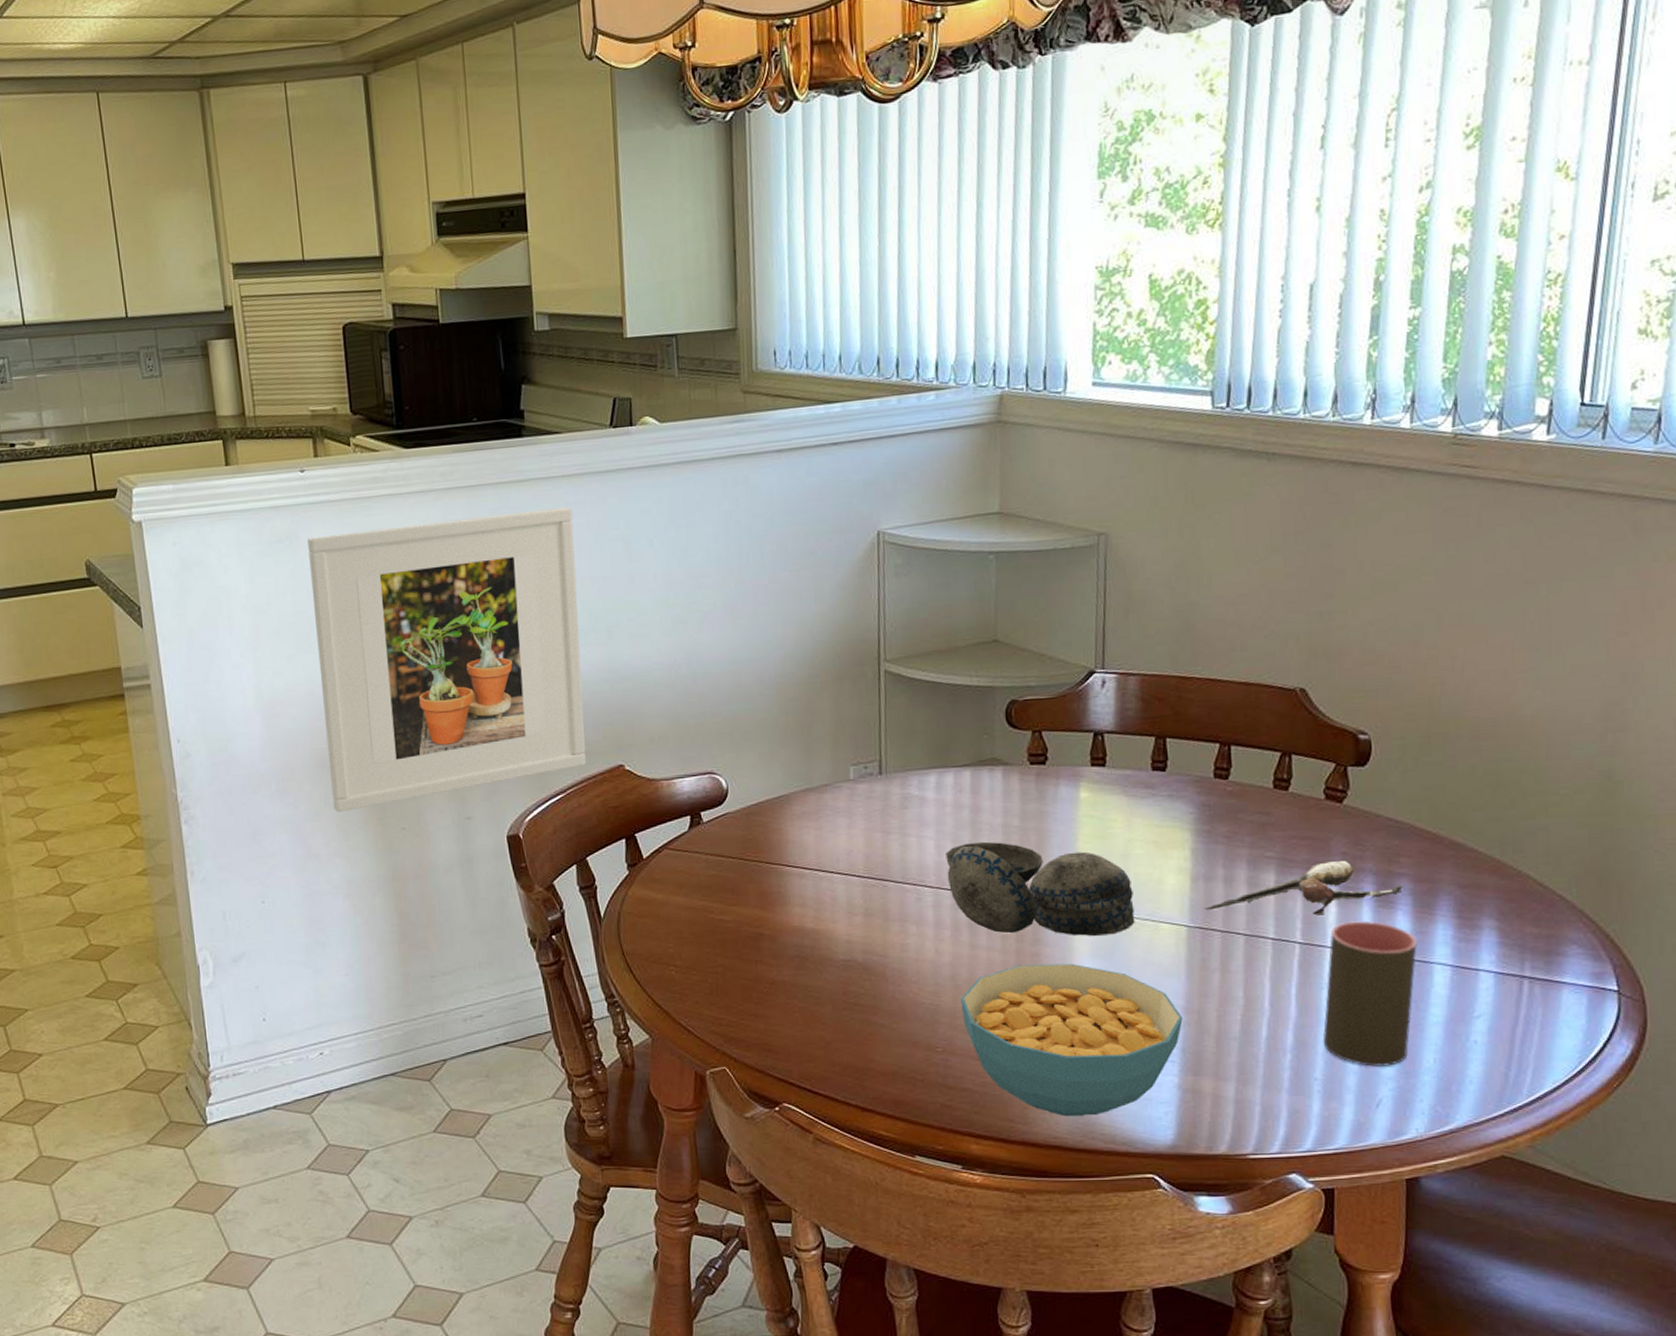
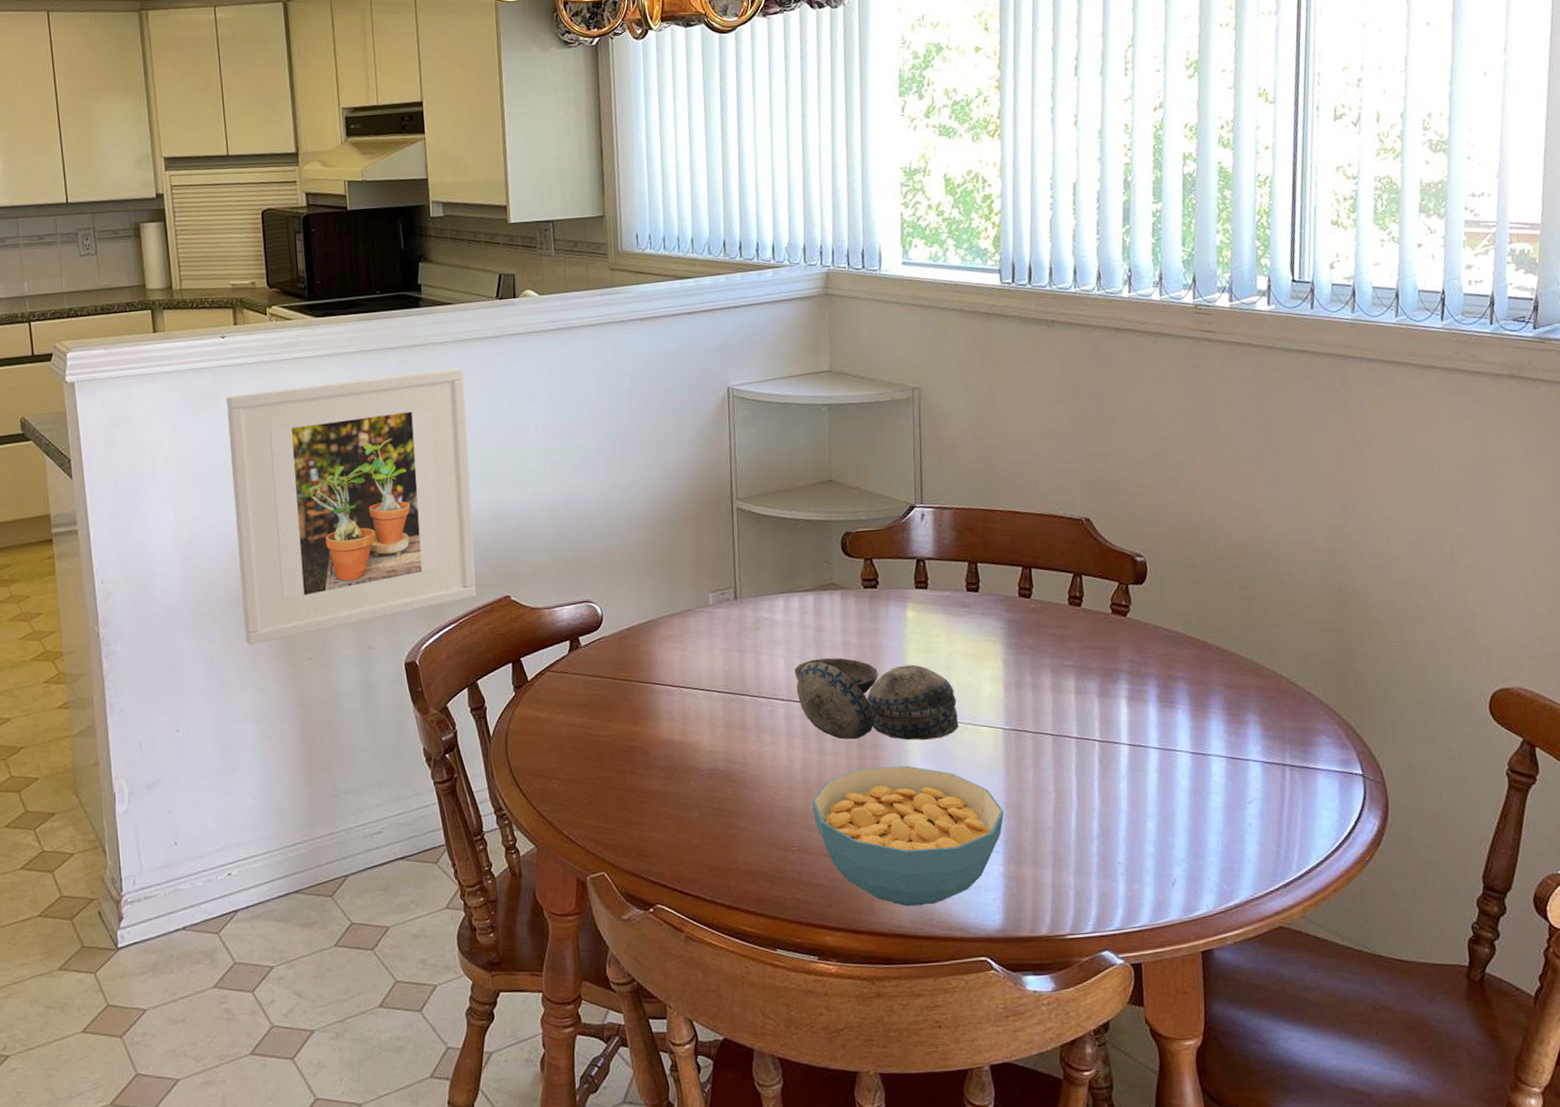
spoon: present [1203,861,1403,916] -> none [1016,667,1181,716]
cup: present [1322,920,1417,1067] -> none [1123,719,1197,850]

